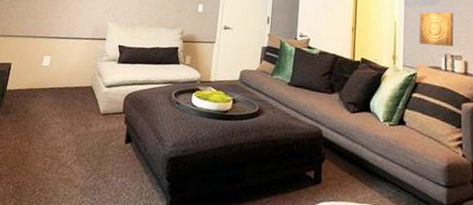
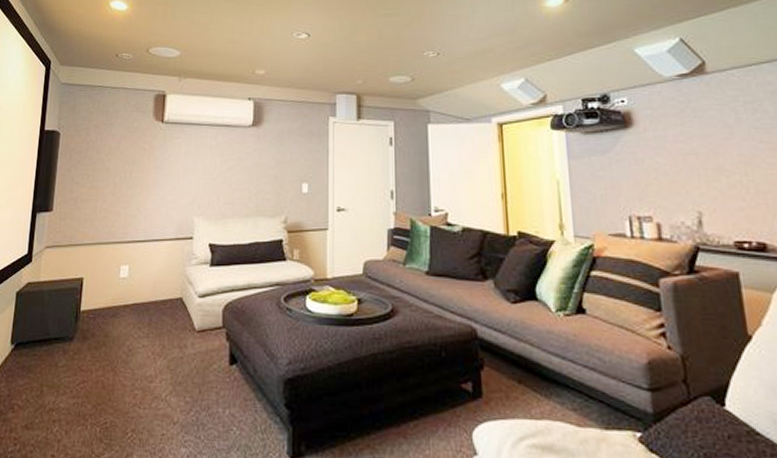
wall art: present [419,12,454,47] -> none [589,161,639,206]

